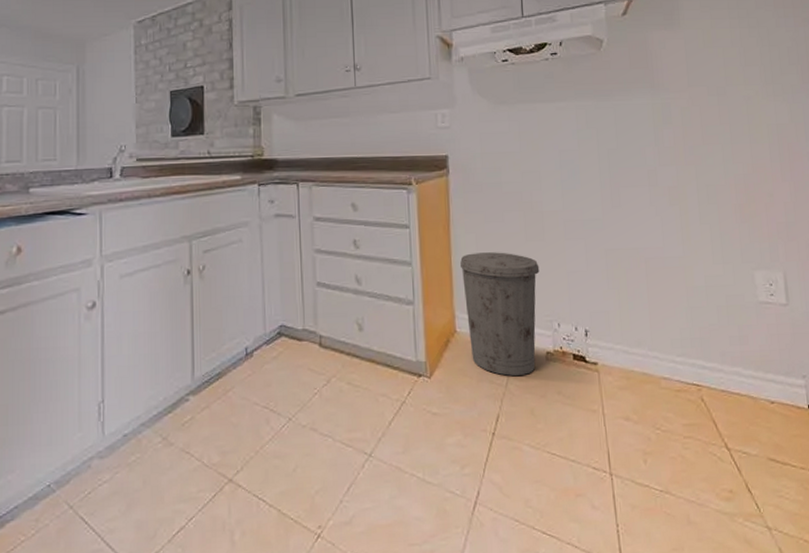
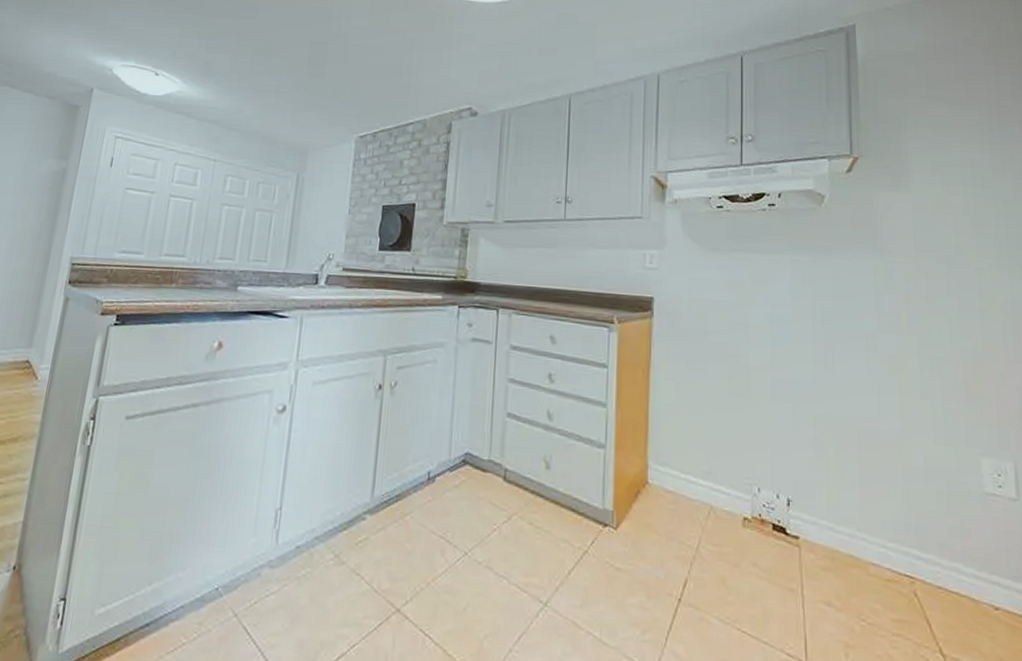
trash can: present [460,252,540,376] -> none [658,401,742,540]

